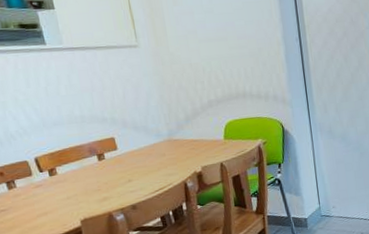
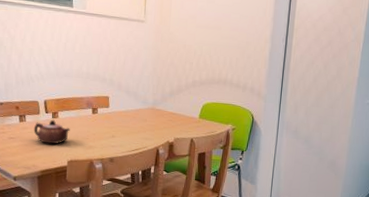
teapot: none [28,177,76,208] -> present [33,119,70,145]

